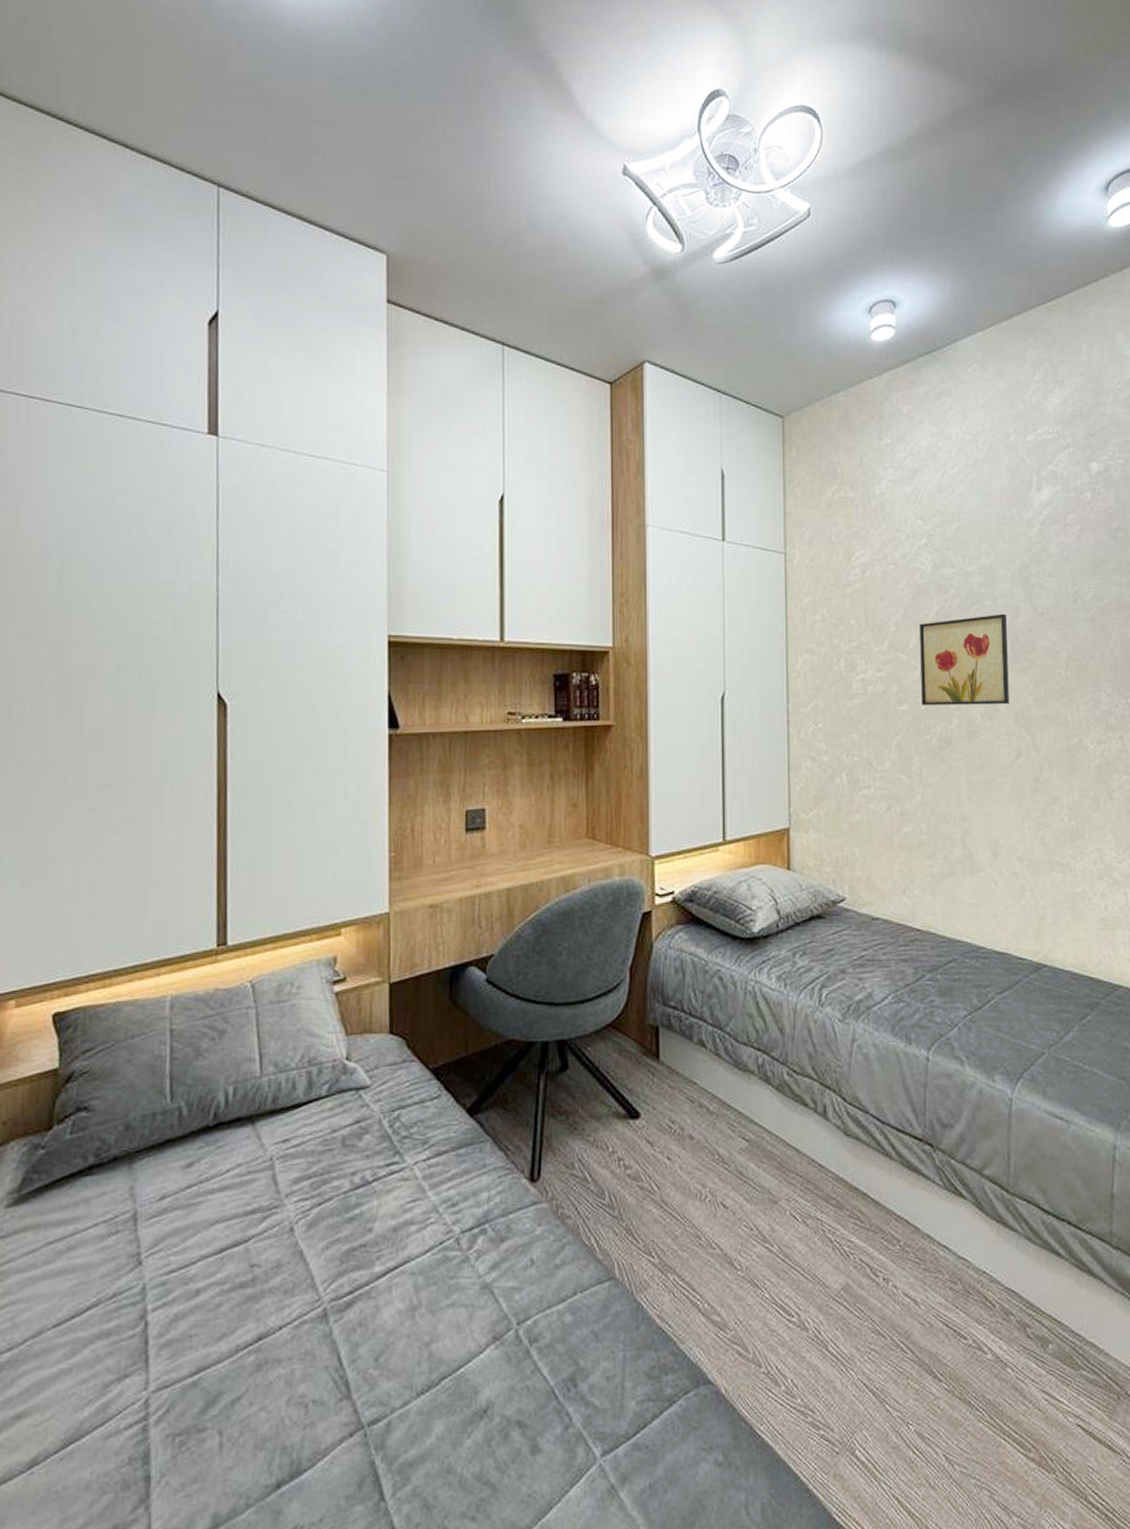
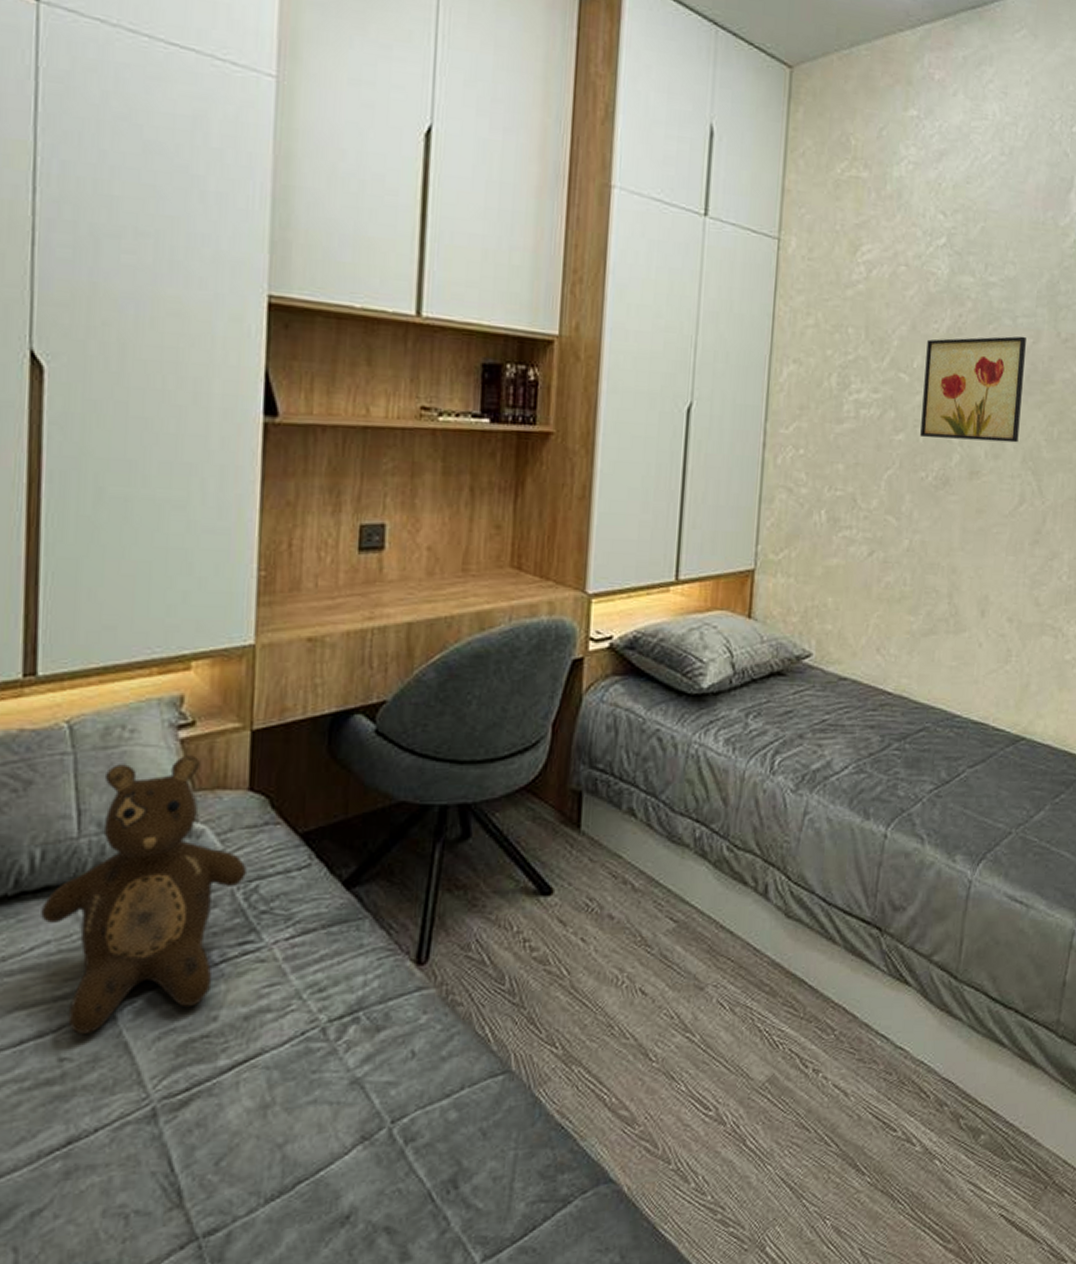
teddy bear: none [234,1006,390,1245] -> present [41,755,247,1035]

